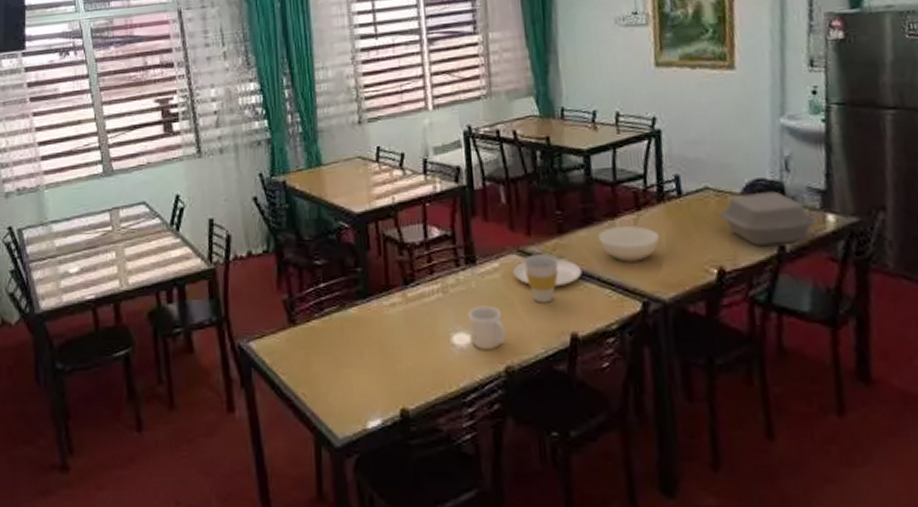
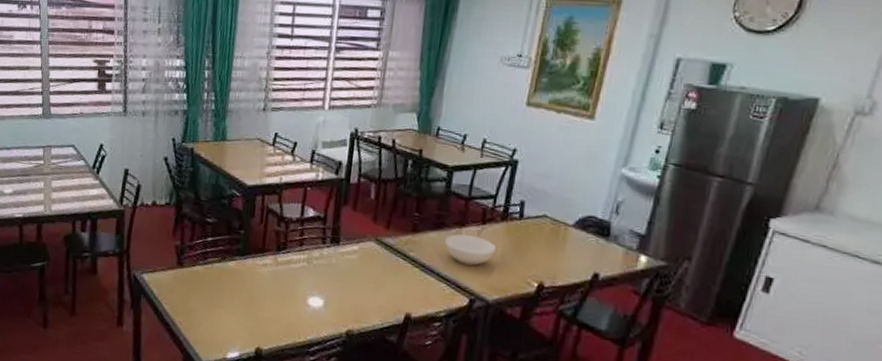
mug: present [468,305,507,350] -> none [323,278,353,315]
plate: present [512,258,582,287] -> none [368,249,426,275]
cup: present [523,254,559,303] -> none [378,245,408,286]
food container: present [720,191,818,245] -> none [551,226,632,273]

